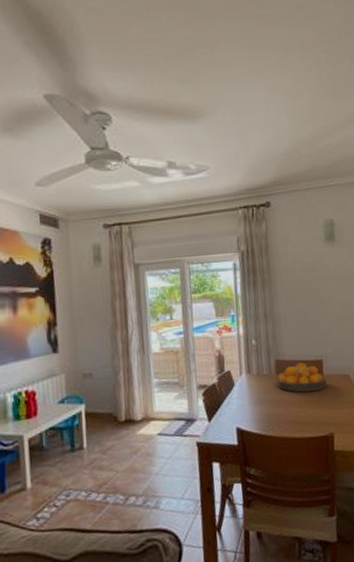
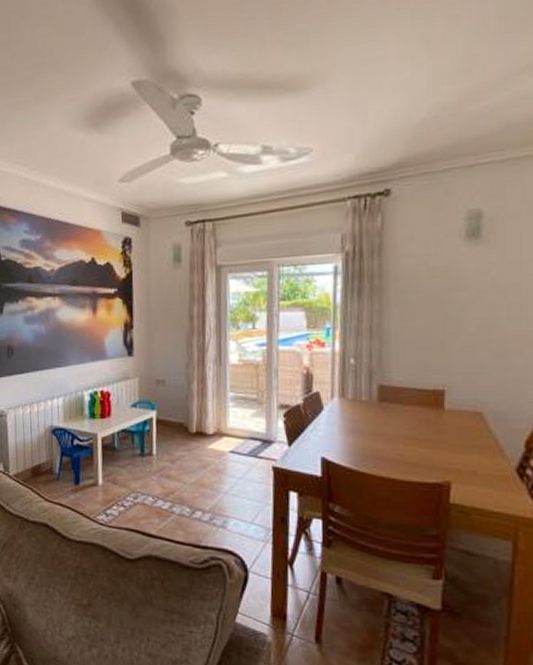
fruit bowl: present [277,363,327,393] -> none [378,391,447,427]

